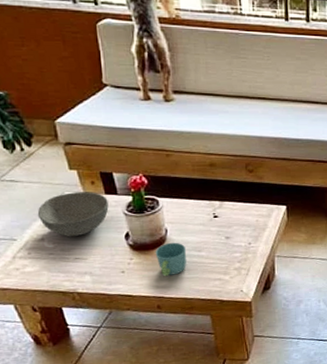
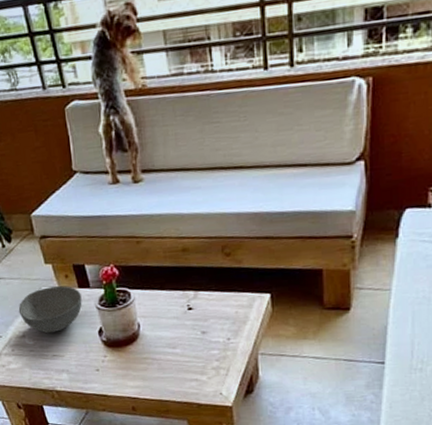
mug: present [155,242,187,277] -> none [128,338,161,376]

